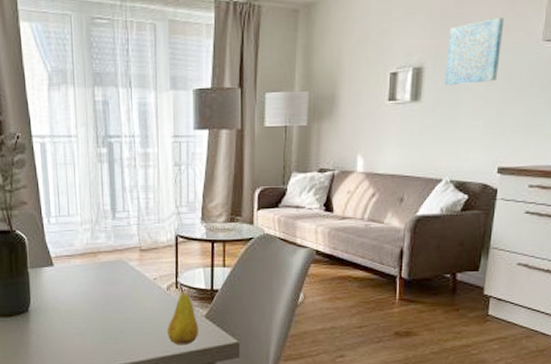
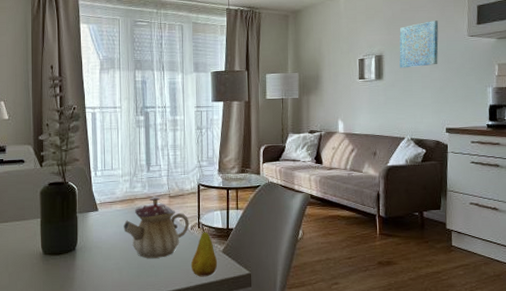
teapot: none [85,248,165,322] -> present [123,195,190,258]

